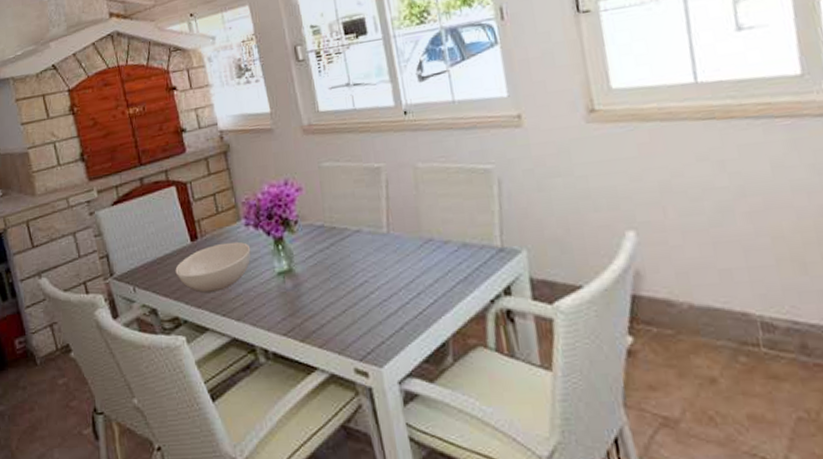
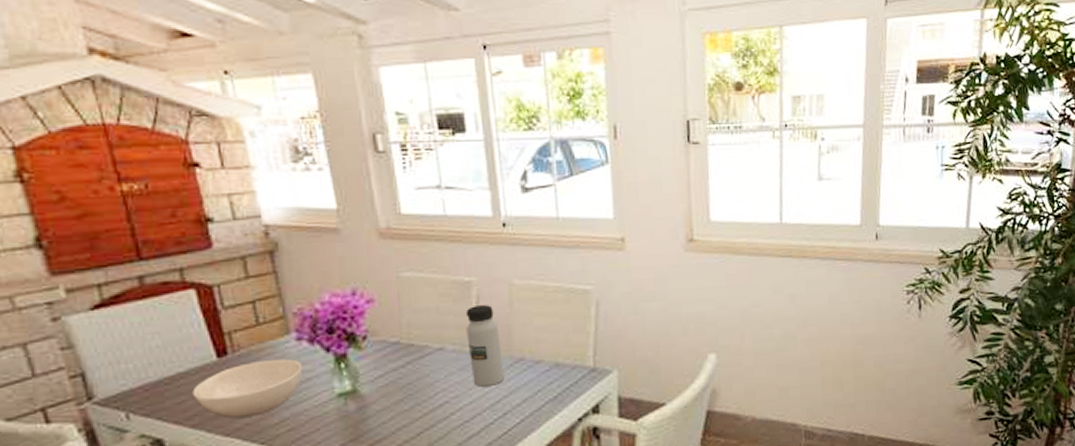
water bottle: none [377,188,416,267] -> present [465,305,504,387]

